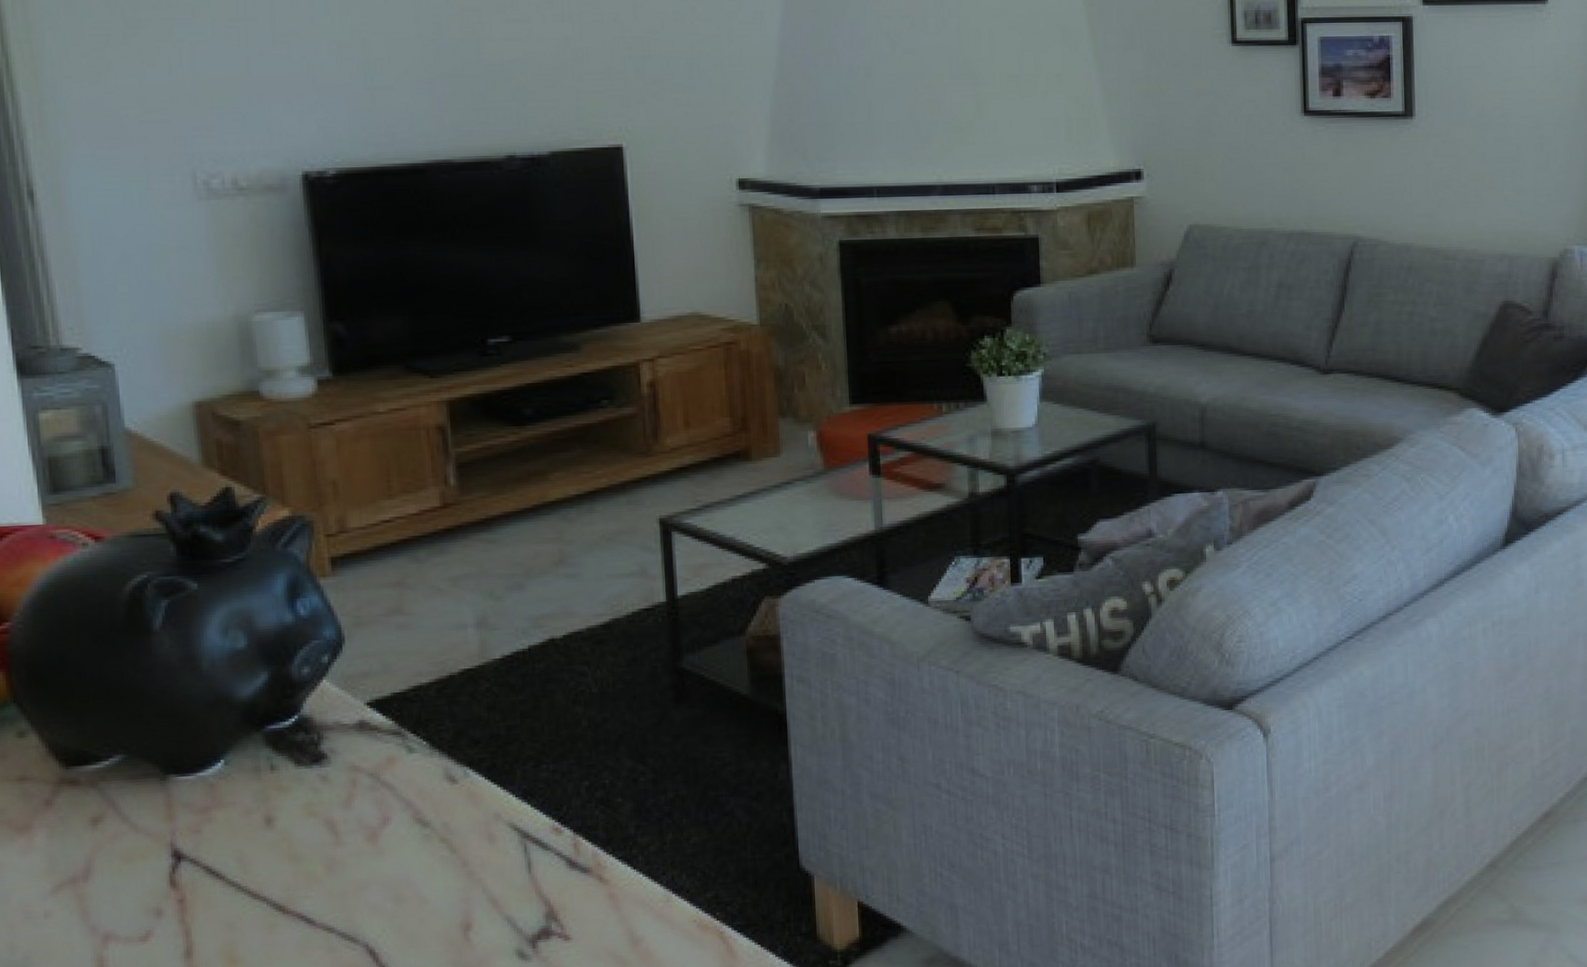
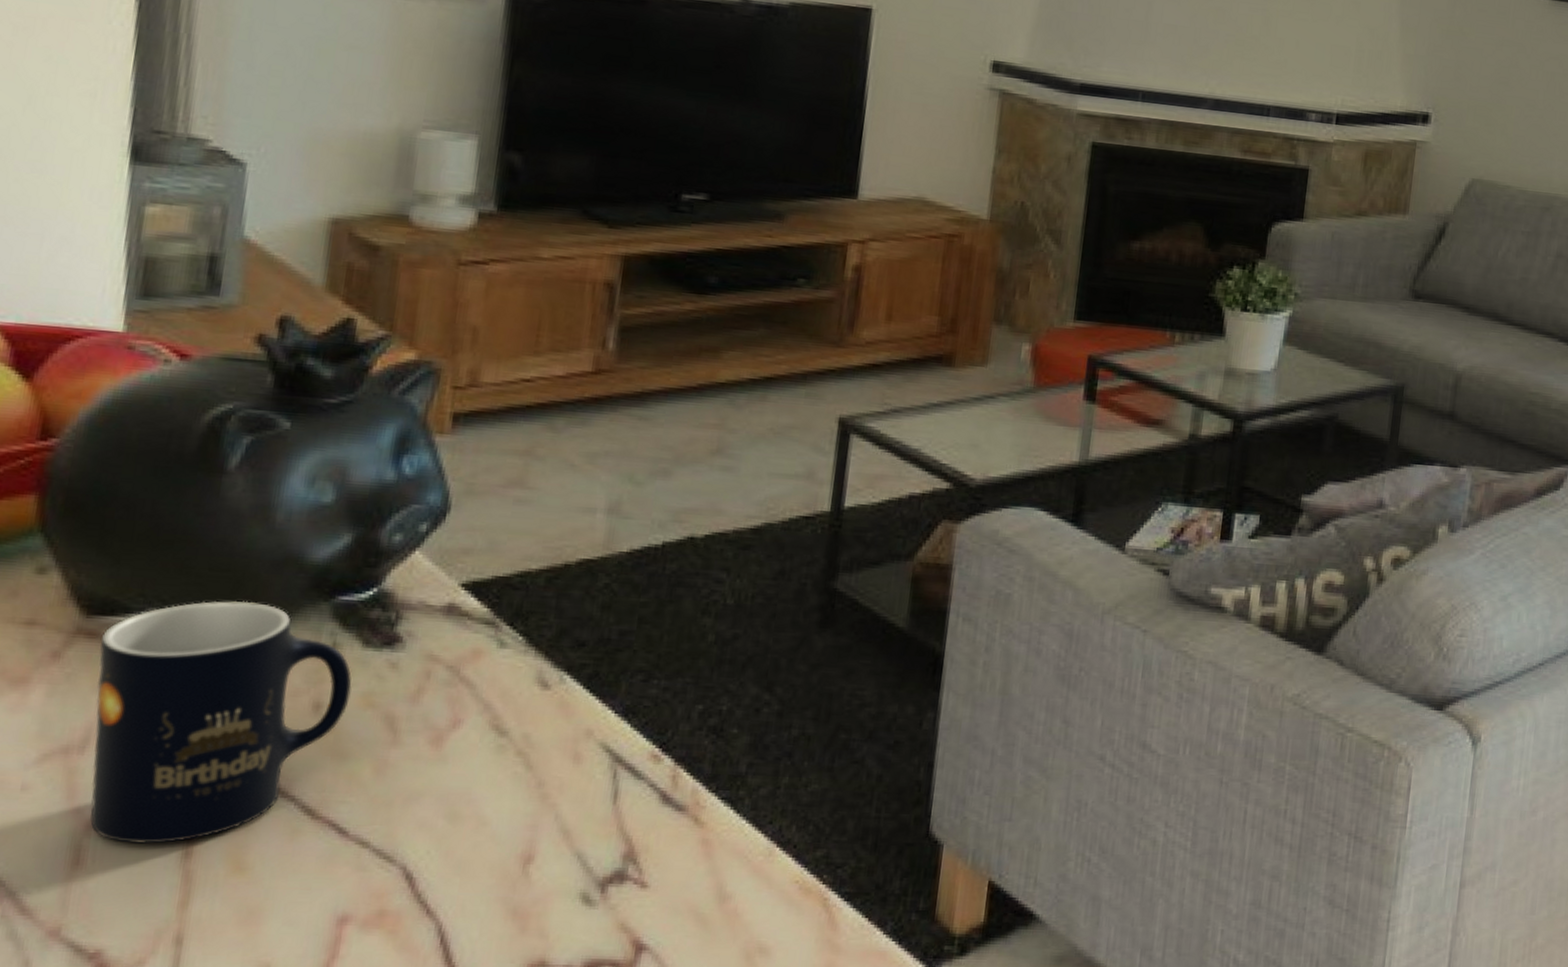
mug: none [81,739,294,951] -> present [90,601,352,844]

